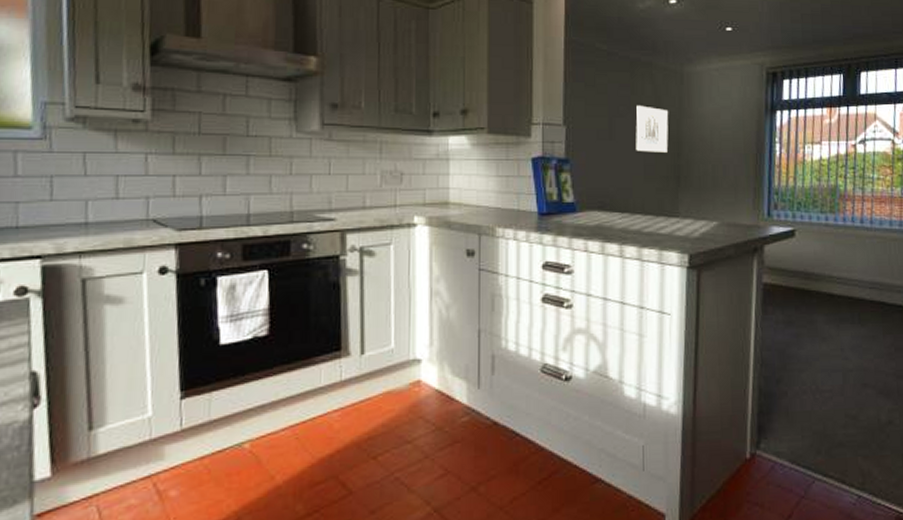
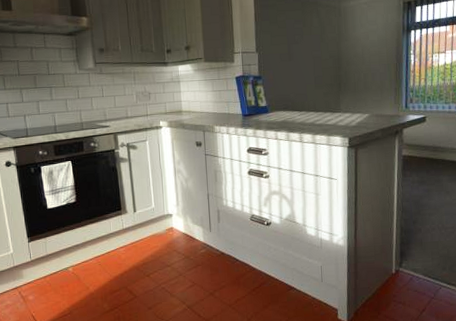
wall art: present [634,105,668,153] -> none [306,34,331,68]

